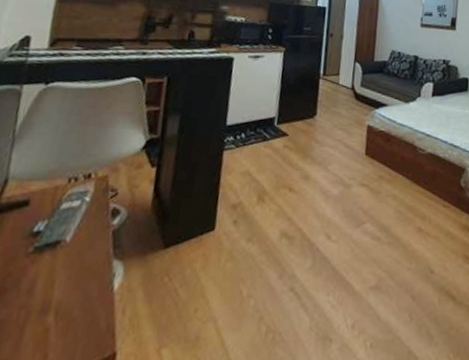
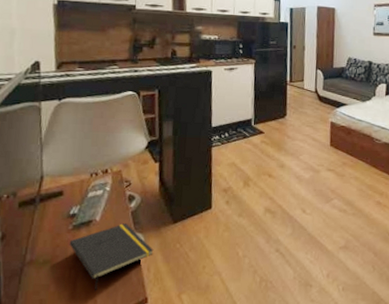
notepad: none [24,246,134,341] -> present [69,223,154,291]

